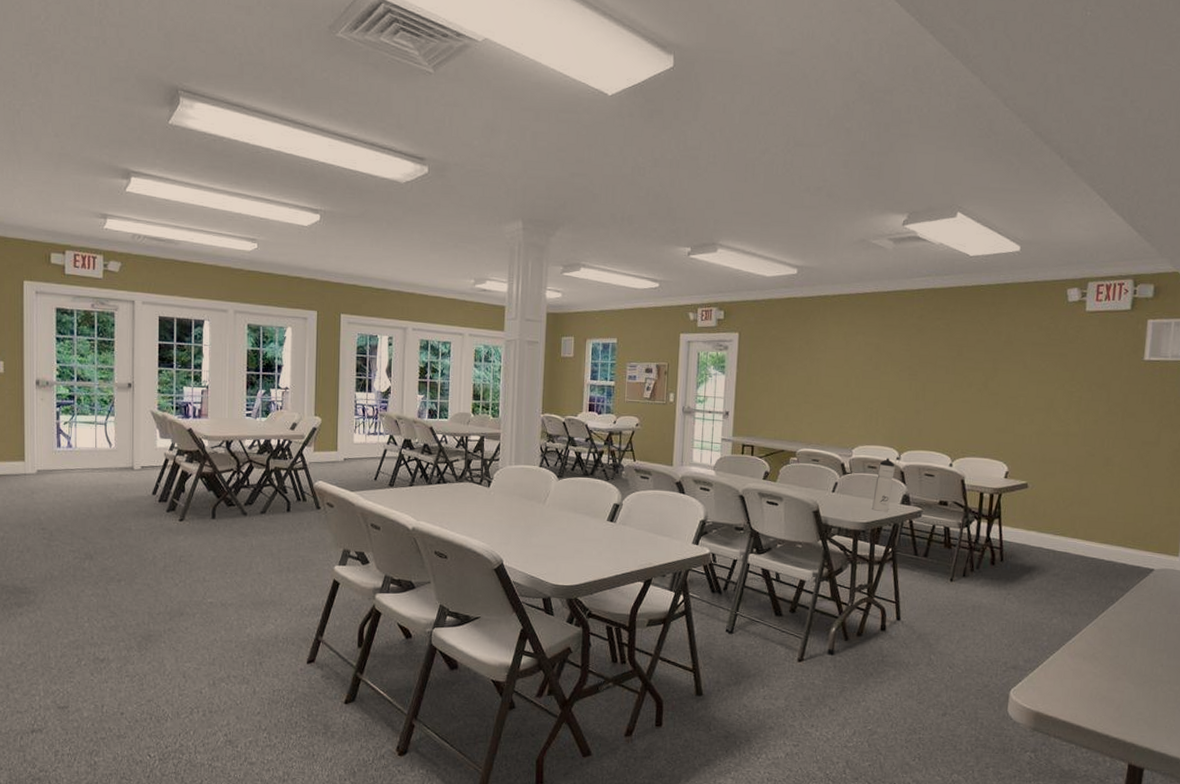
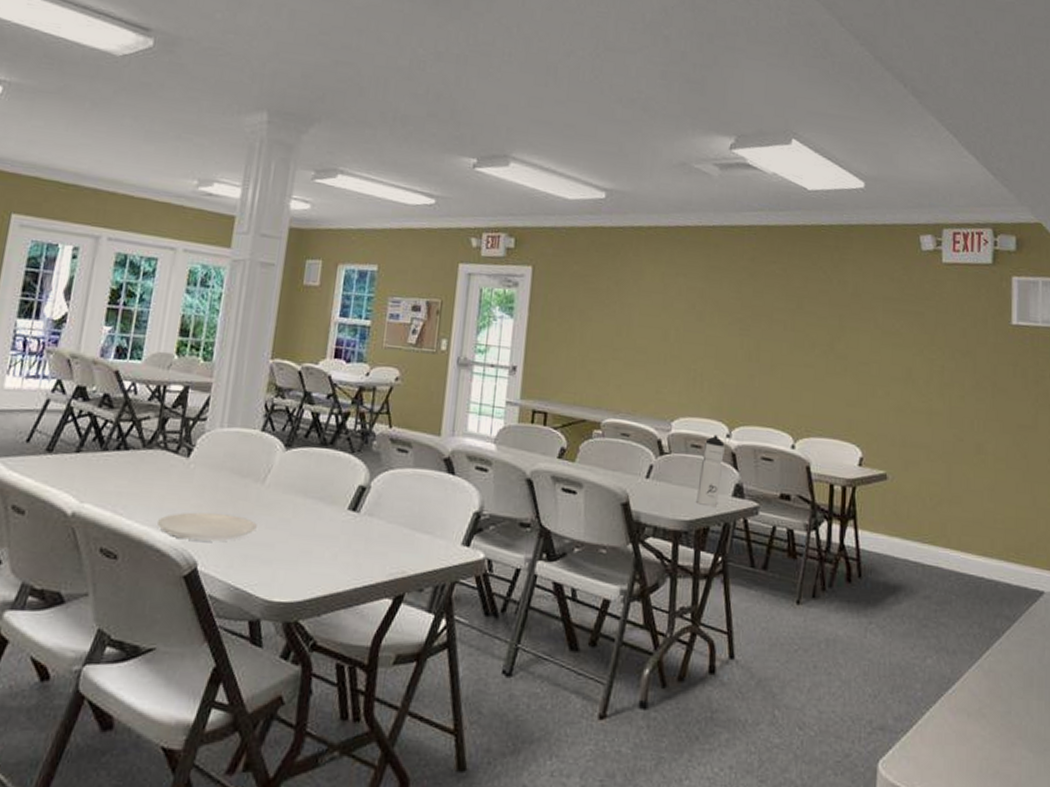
plate: none [471,525,542,546] -> present [156,512,257,542]

